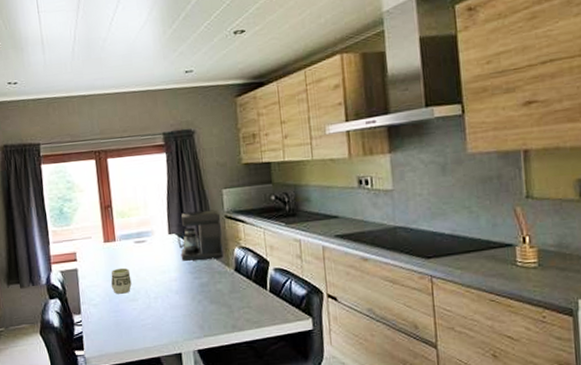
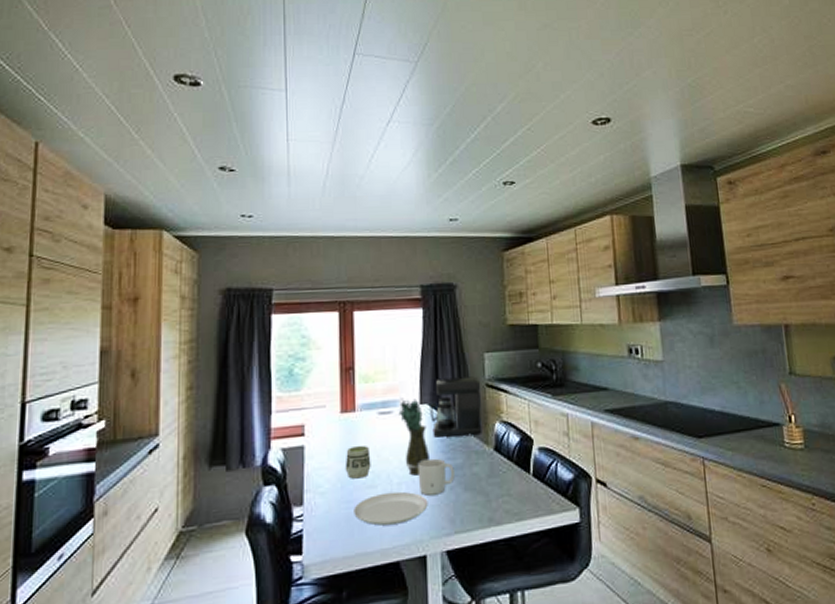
plate: none [120,304,181,330] -> present [354,491,428,526]
vase: none [151,229,181,292] -> present [398,398,431,476]
mug: none [170,277,202,307] -> present [417,458,455,496]

